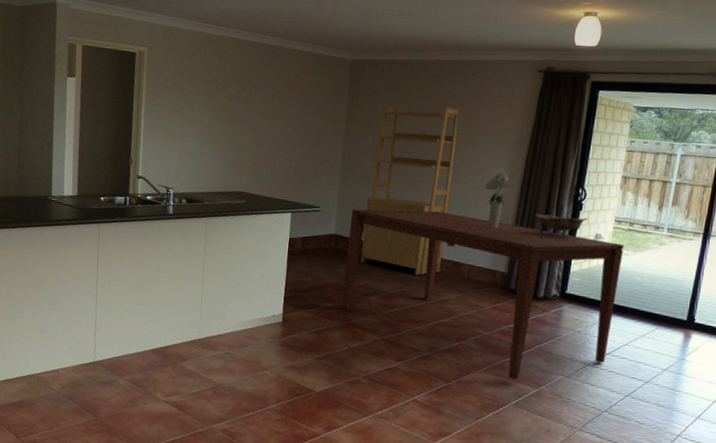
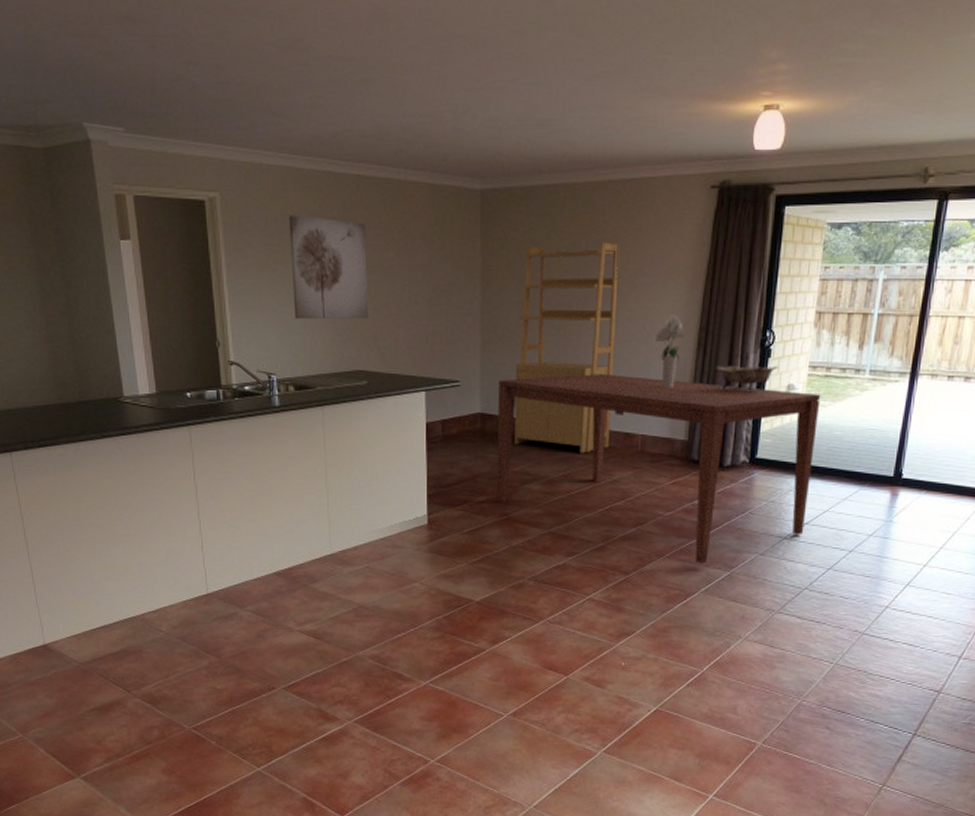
wall art: none [193,68,258,152] -> present [289,215,368,320]

